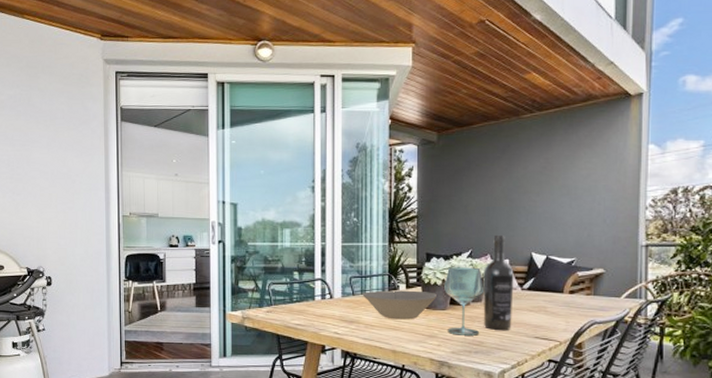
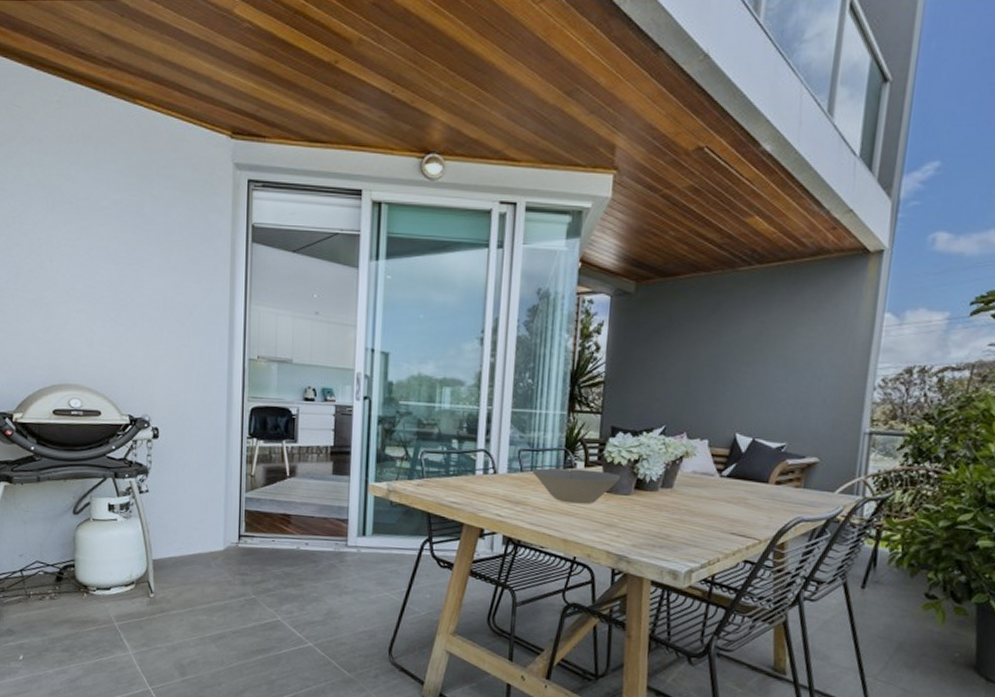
wine glass: present [444,267,485,336] -> none [629,445,677,527]
wine bottle: present [483,236,514,330] -> none [672,411,713,523]

